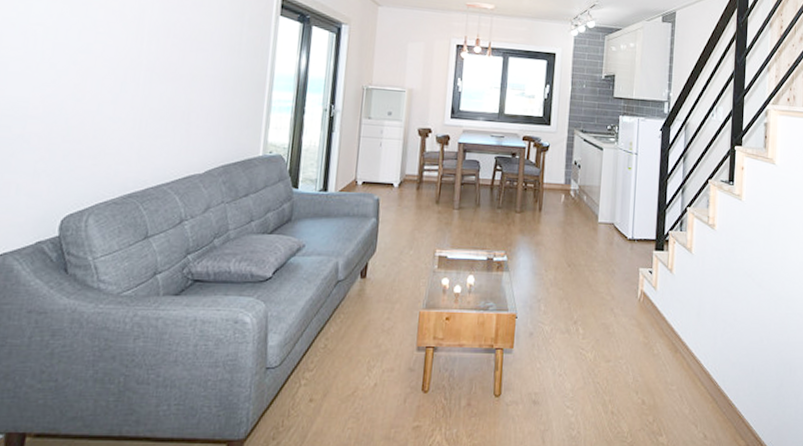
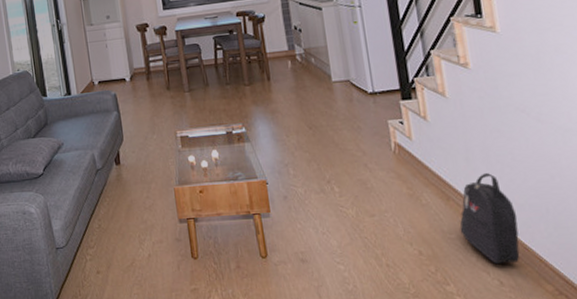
backpack: none [680,330,729,418] -> present [459,173,520,265]

